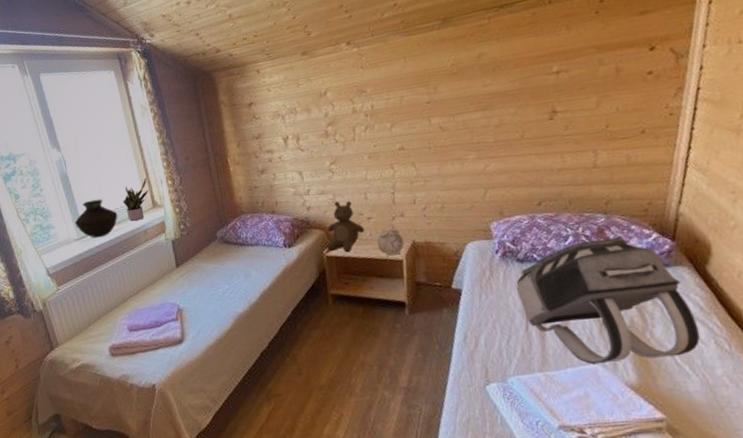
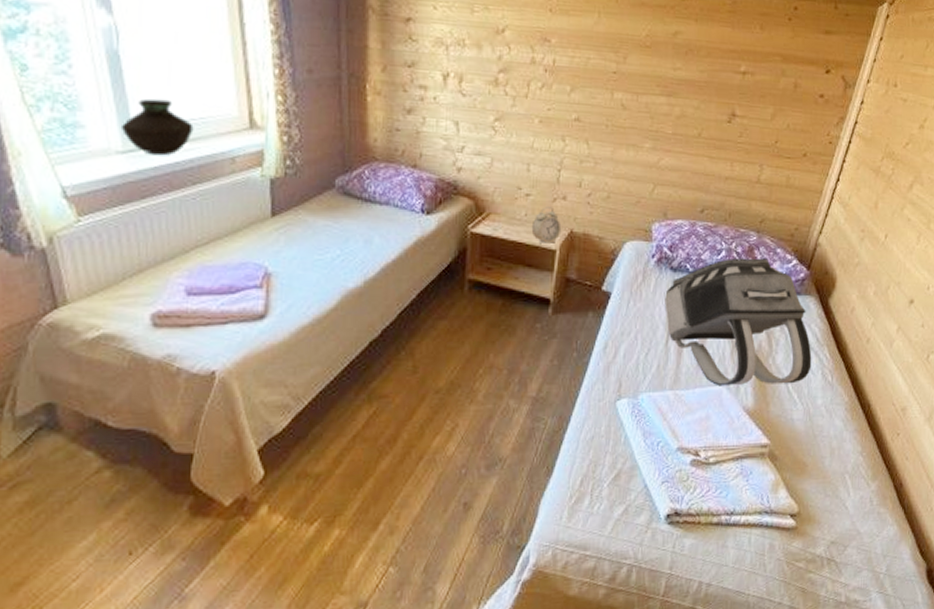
potted plant: present [122,177,149,221] -> none [204,84,247,142]
teddy bear: present [327,201,365,252] -> none [473,168,521,231]

